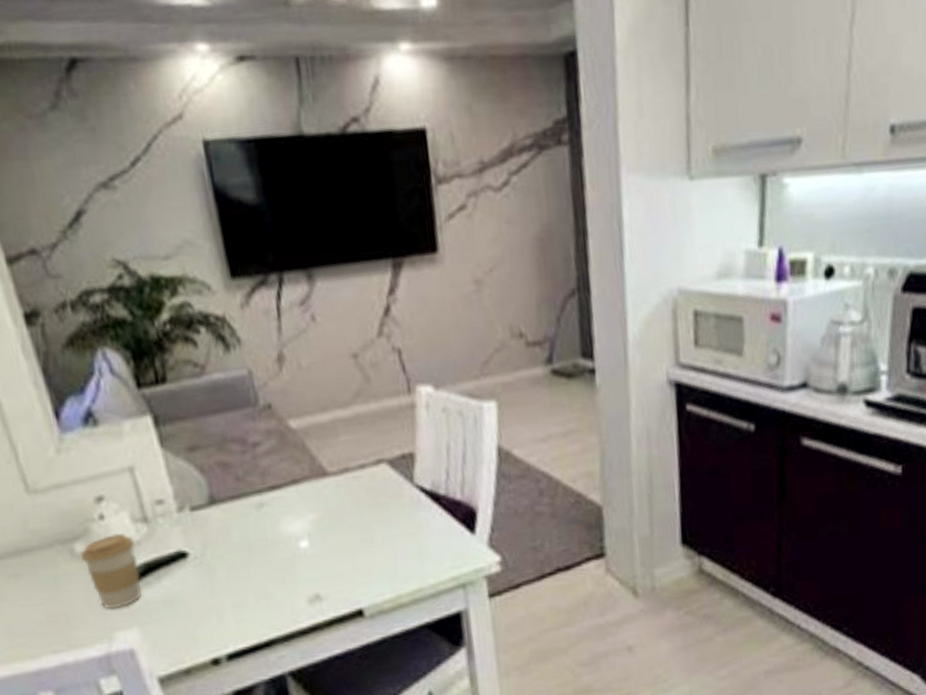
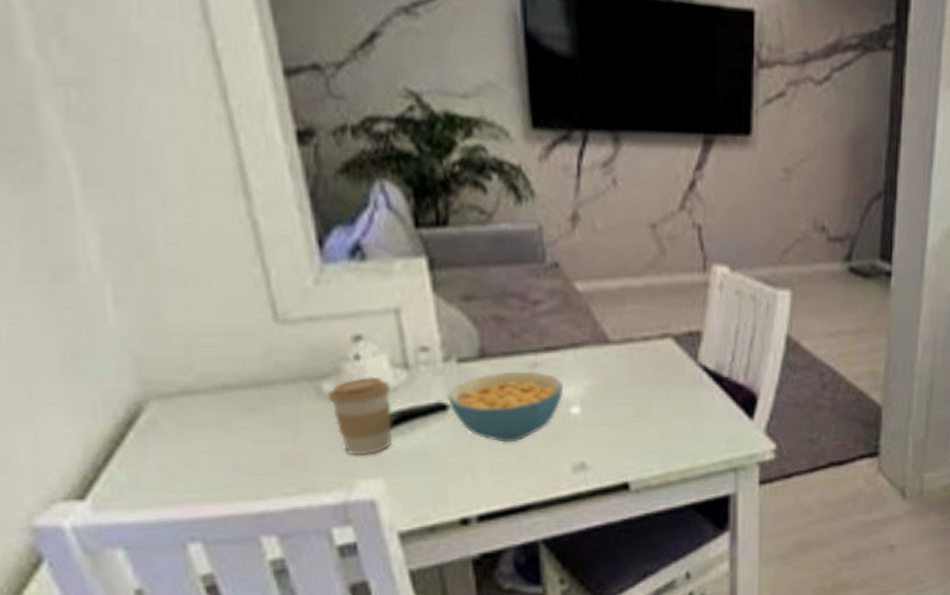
cereal bowl: none [186,511,291,583] -> present [448,371,563,443]

